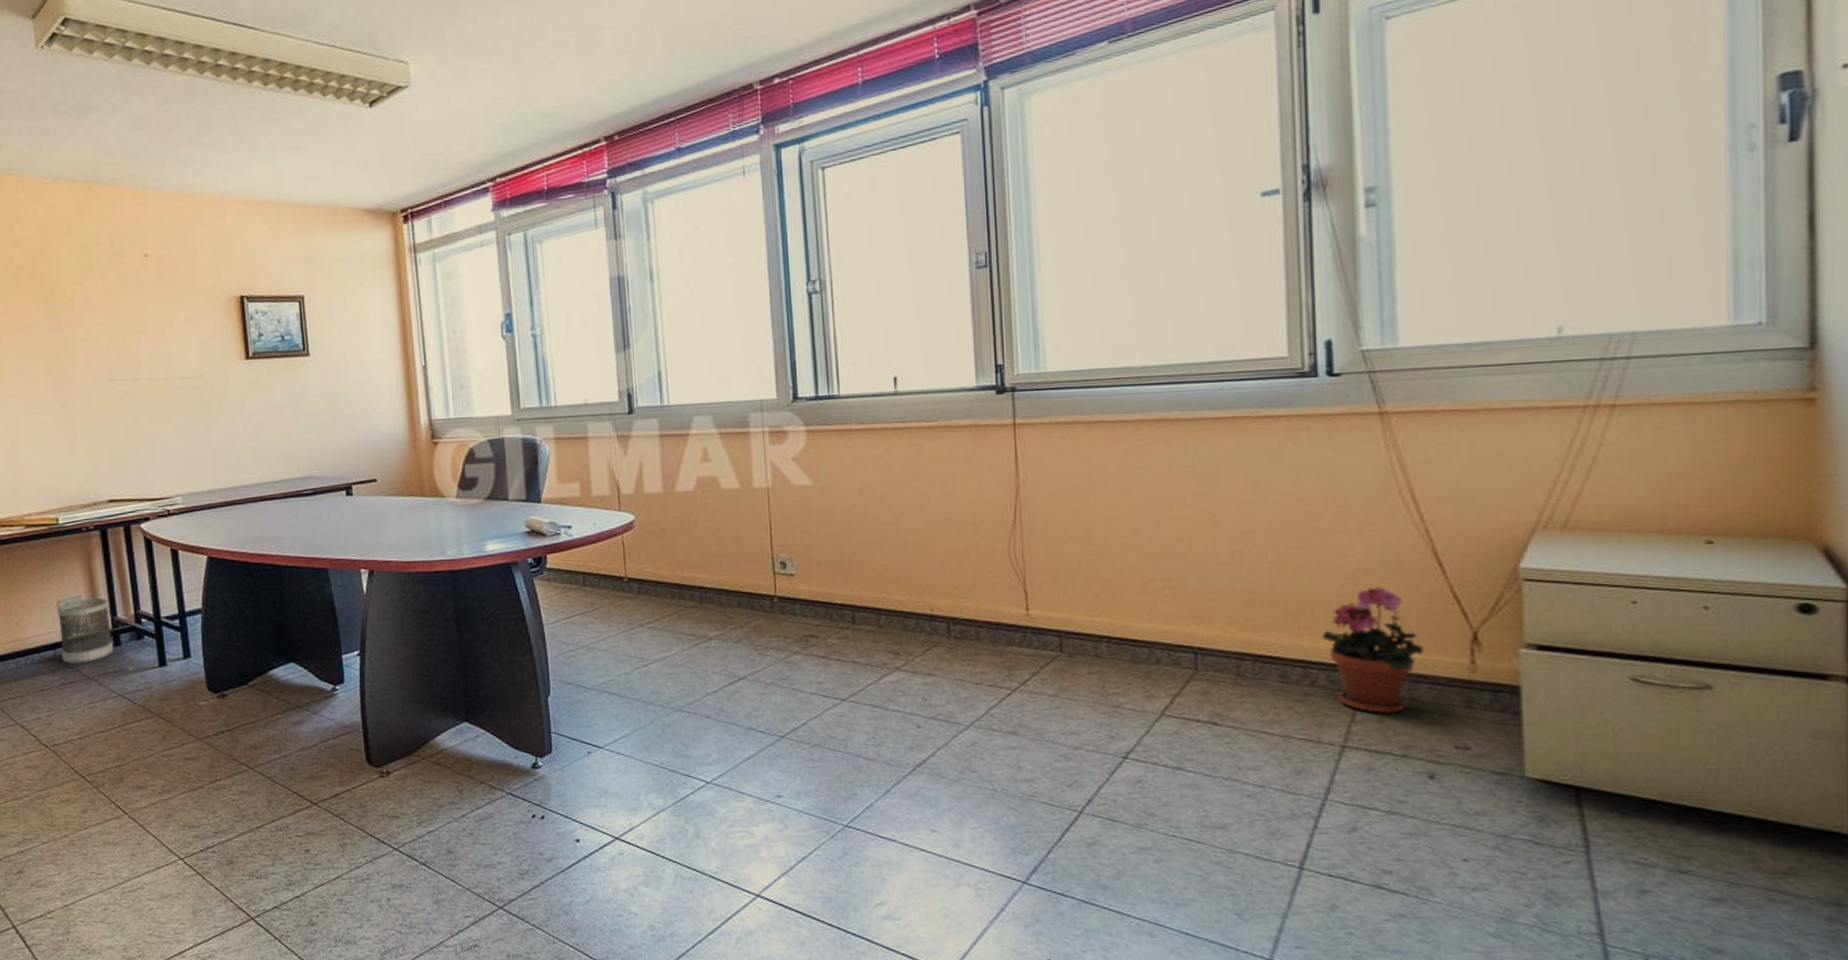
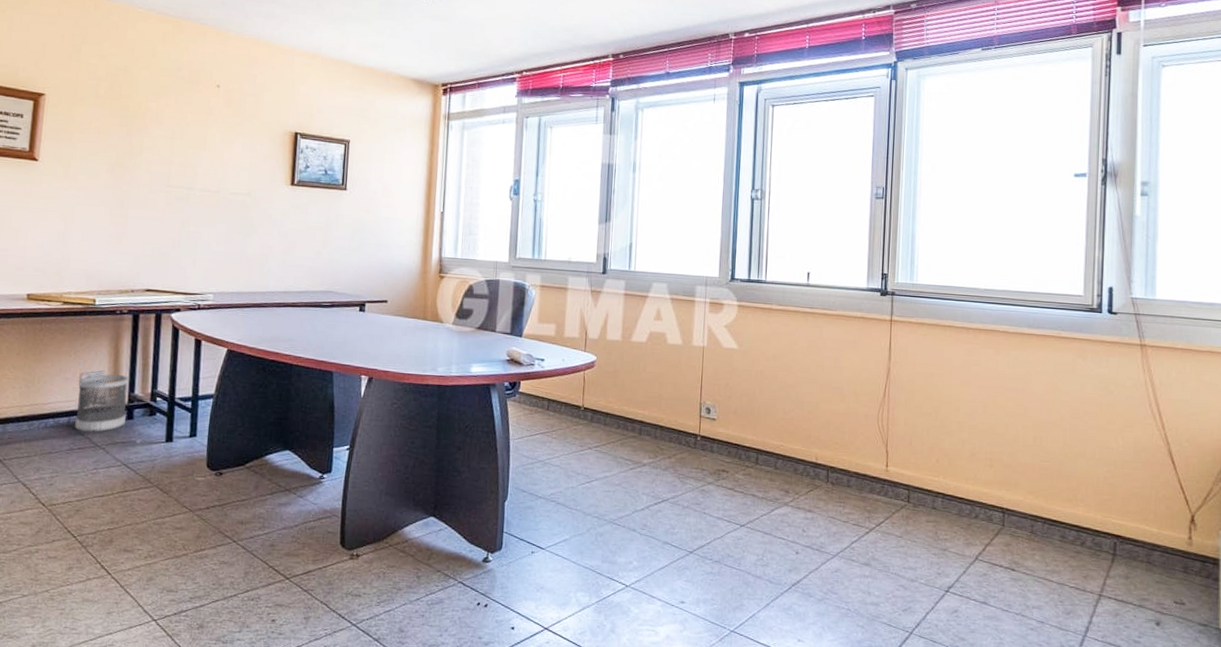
potted plant: present [1322,587,1425,715] -> none [1091,474,1159,573]

